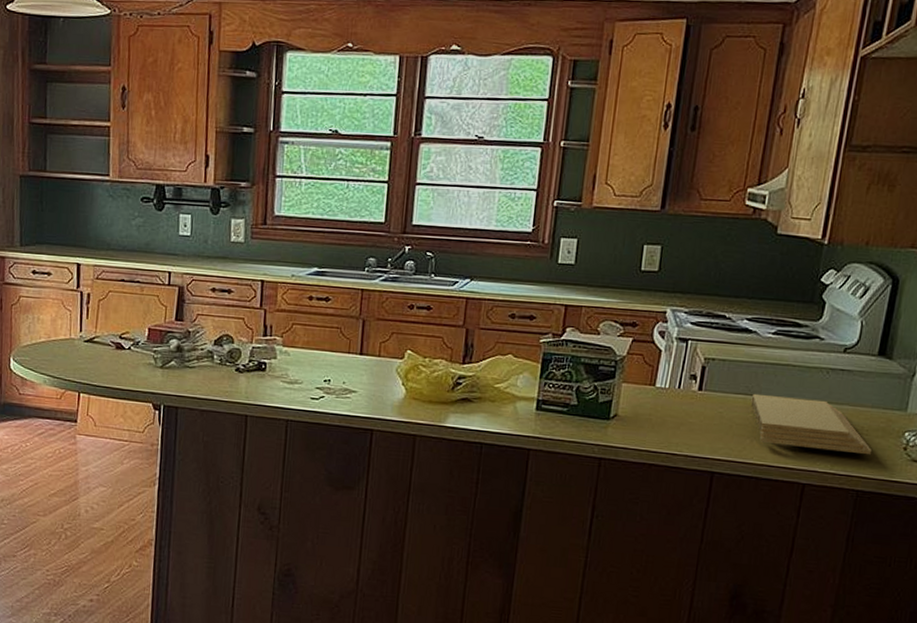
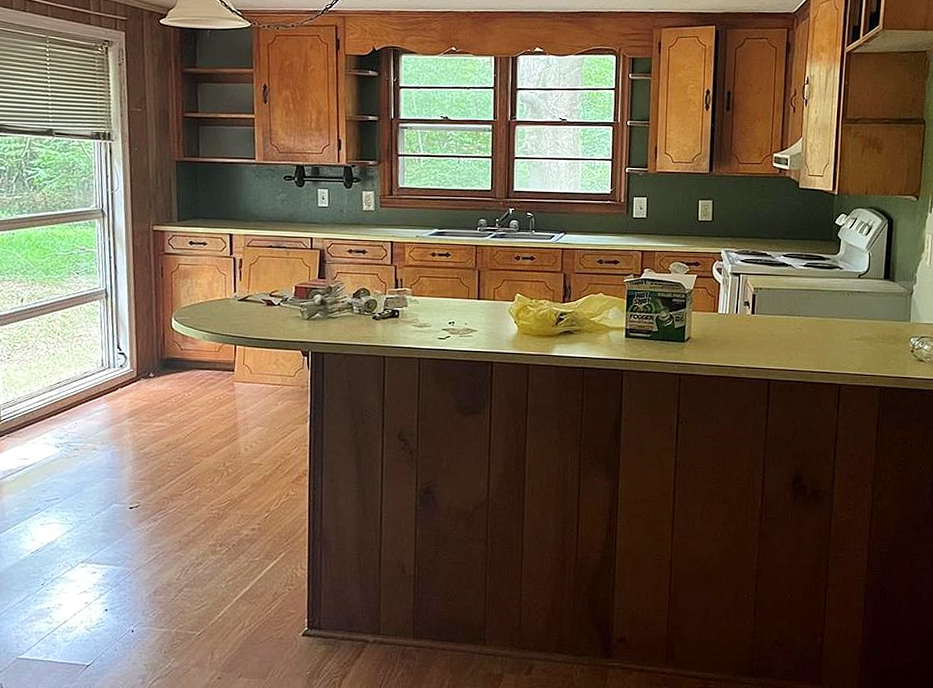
cutting board: present [750,393,873,455] -> none [793,314,888,358]

